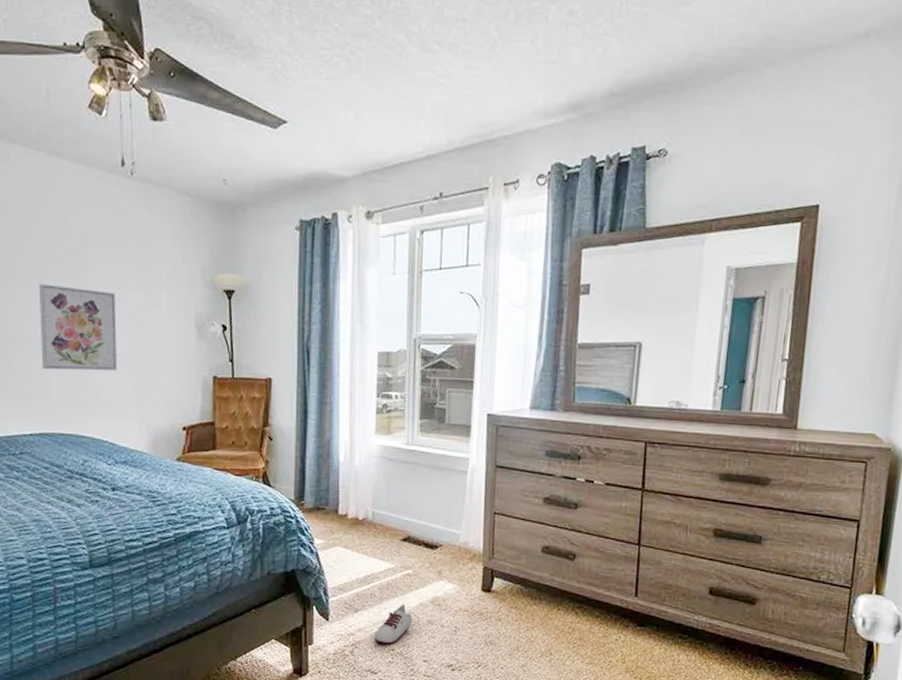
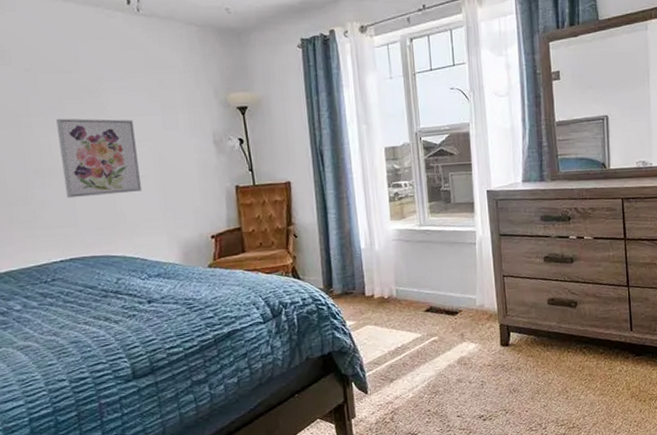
shoe: present [374,604,412,645] -> none [410,368,443,407]

